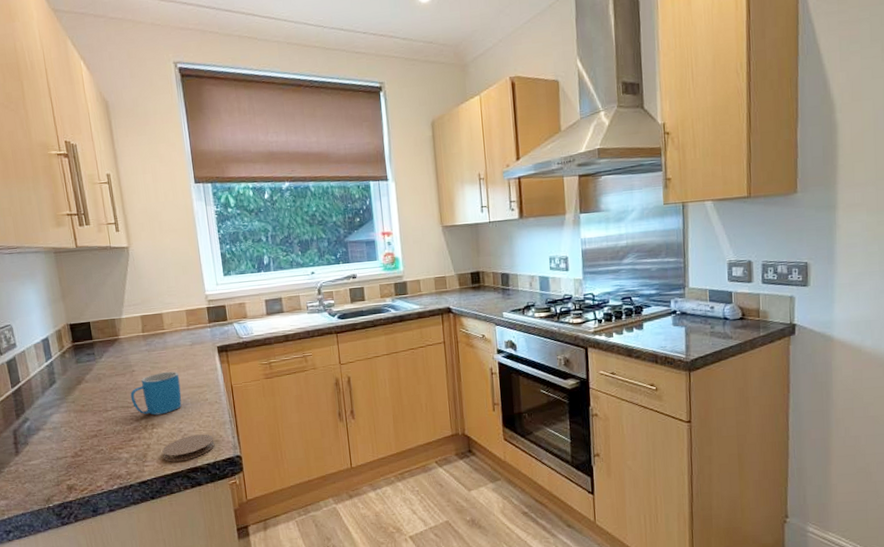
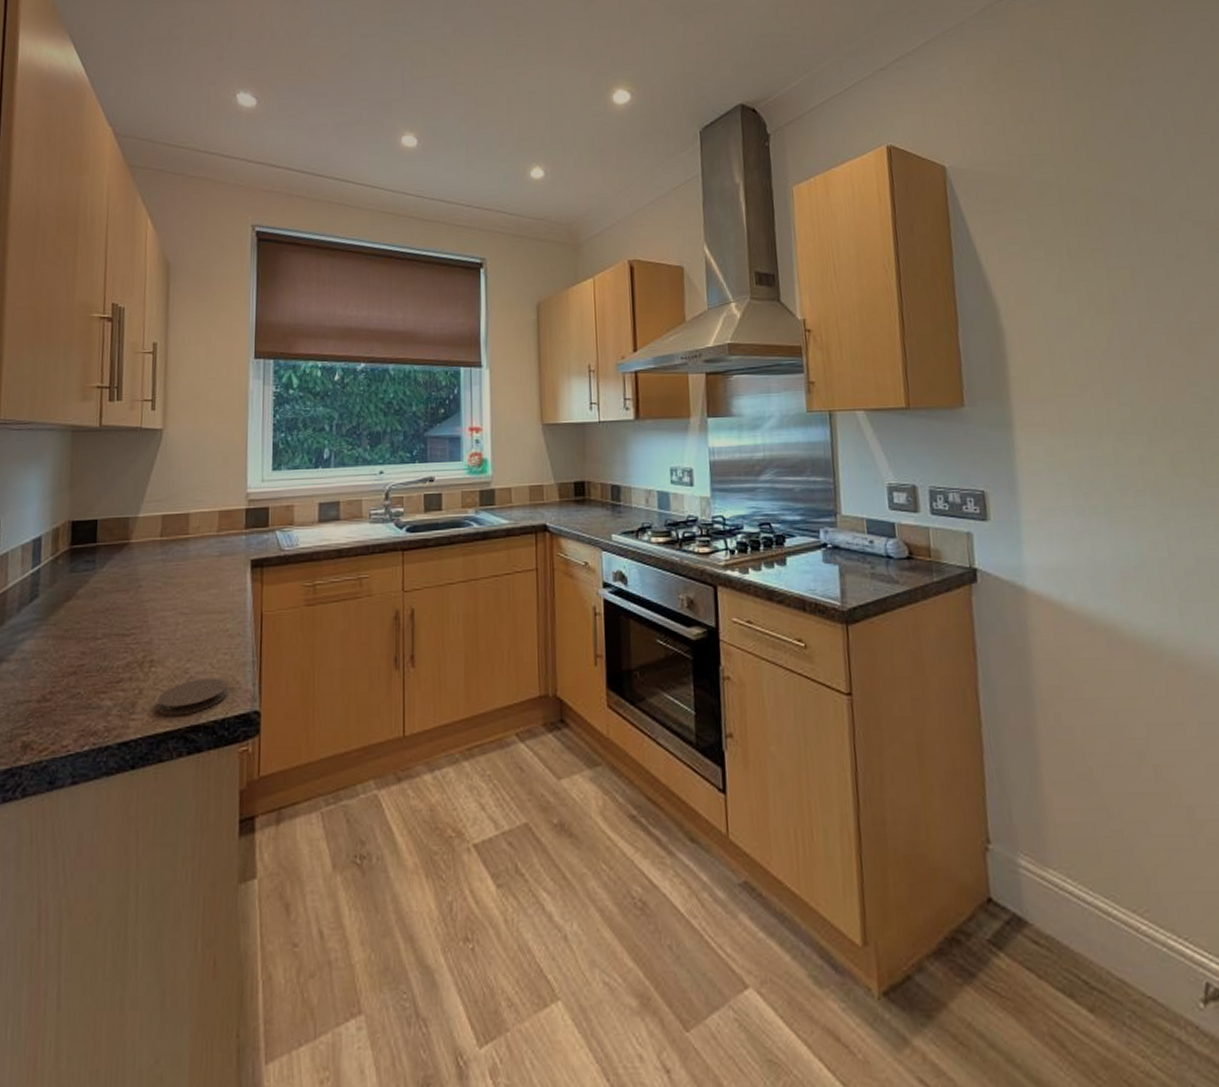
mug: present [130,371,182,415] -> none [129,589,197,648]

